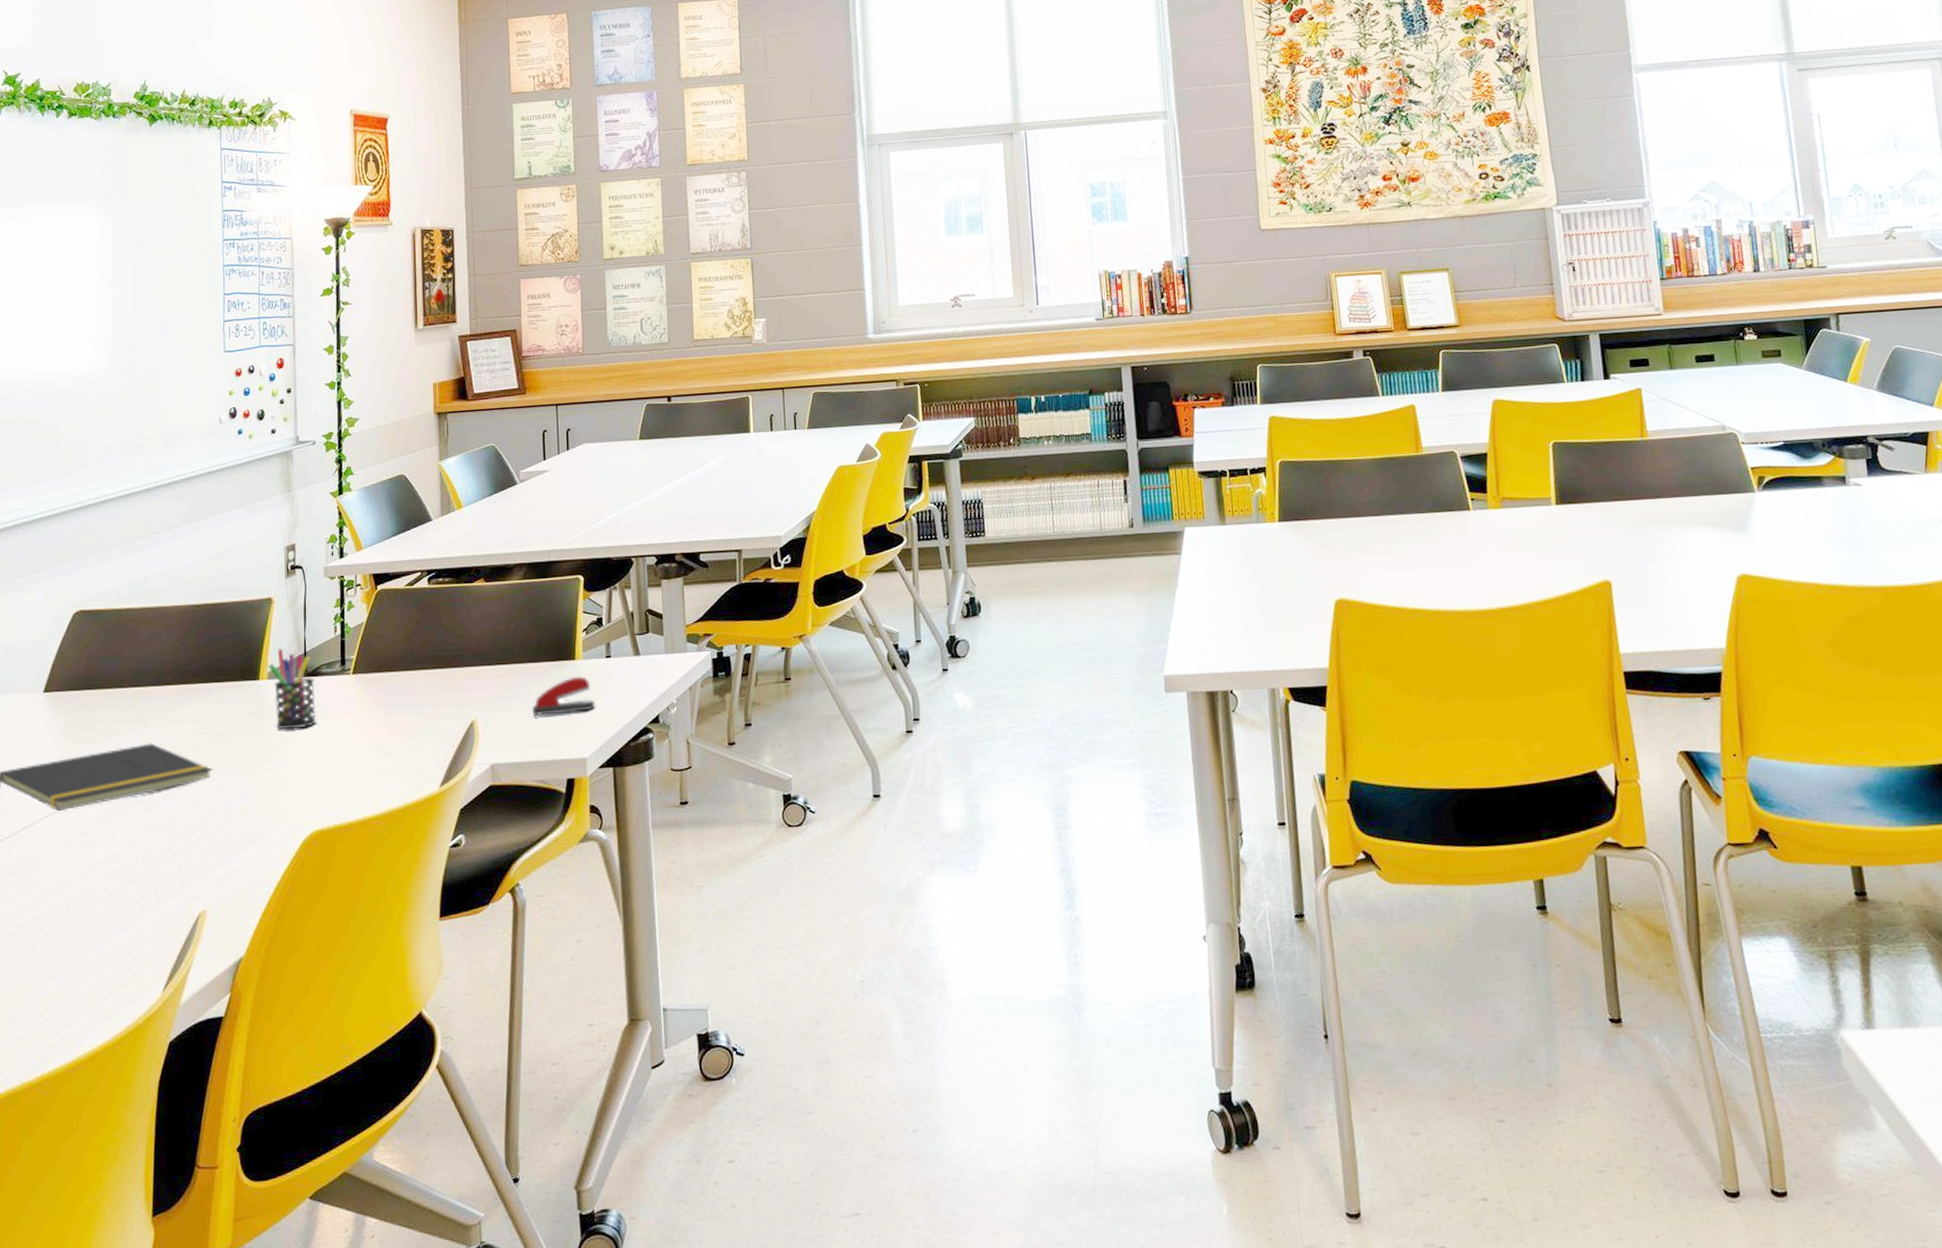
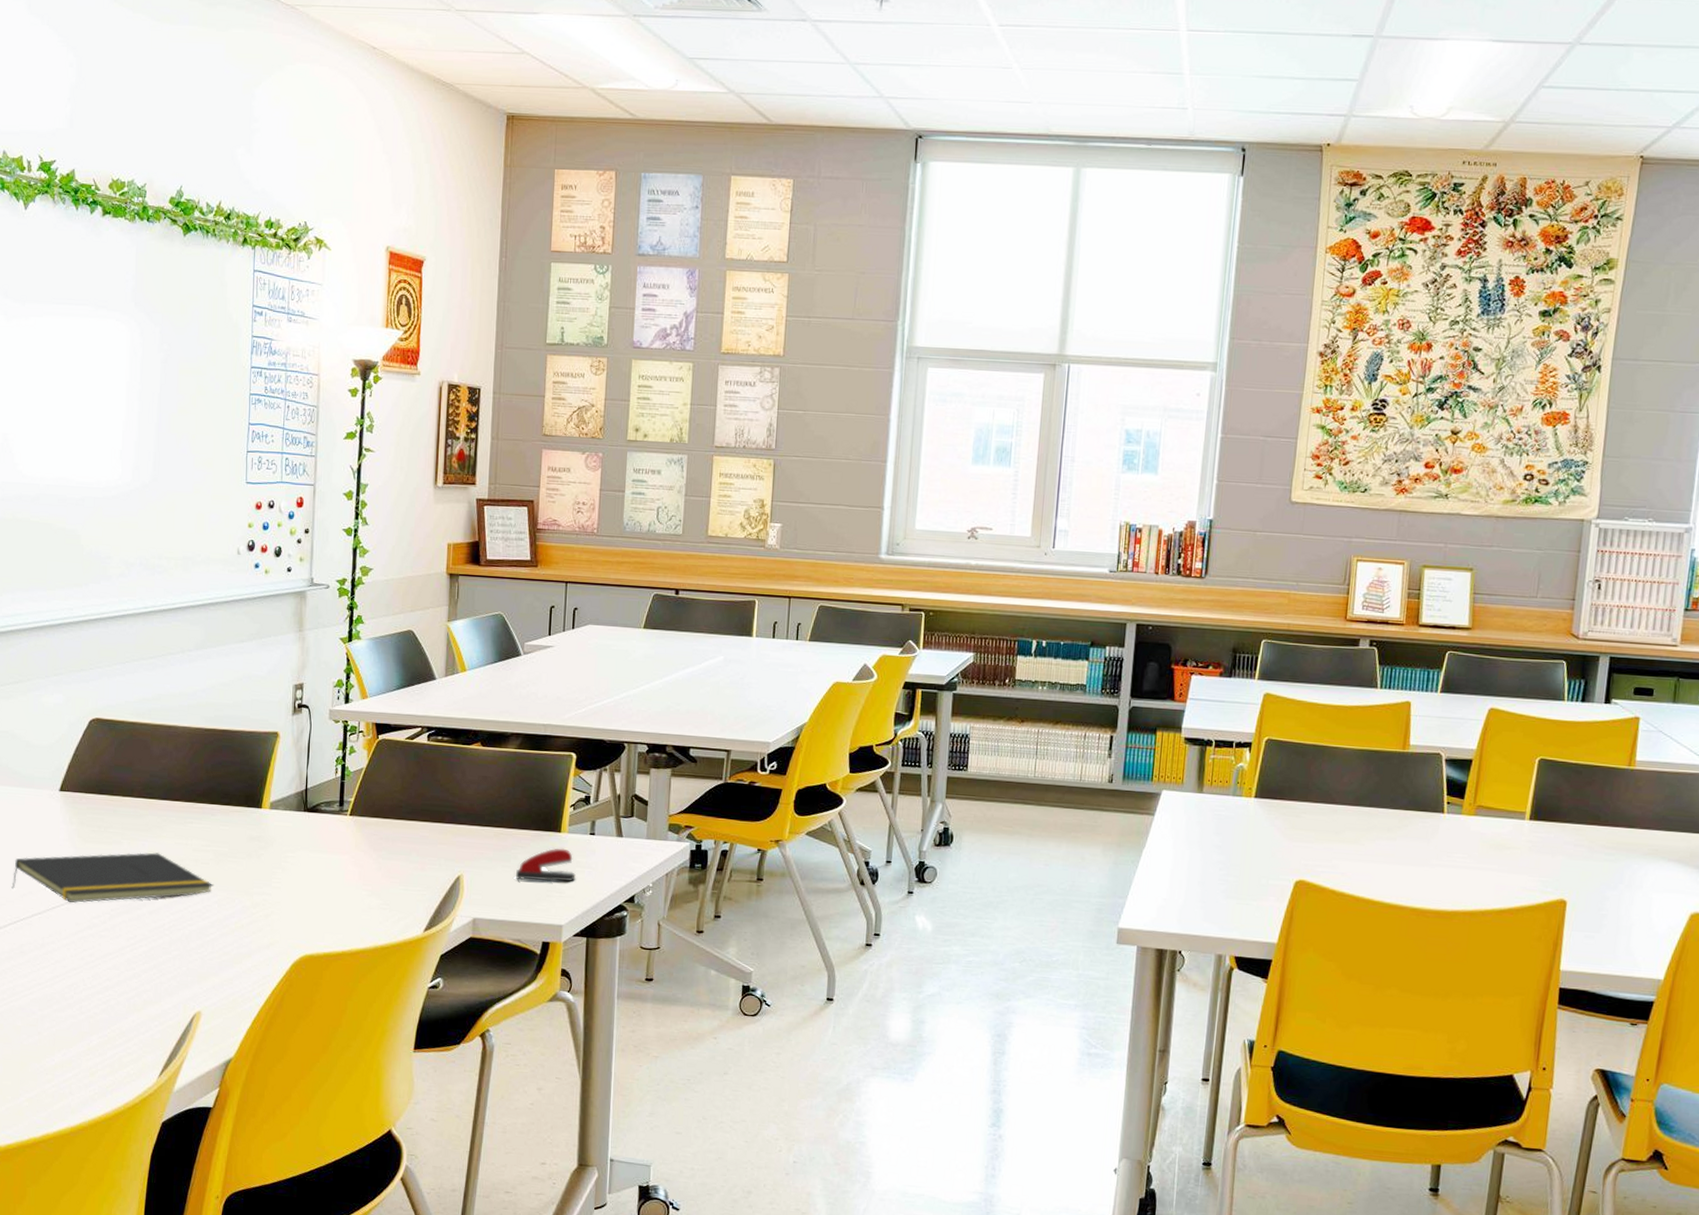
pen holder: present [268,648,316,729] -> none [270,781,314,859]

